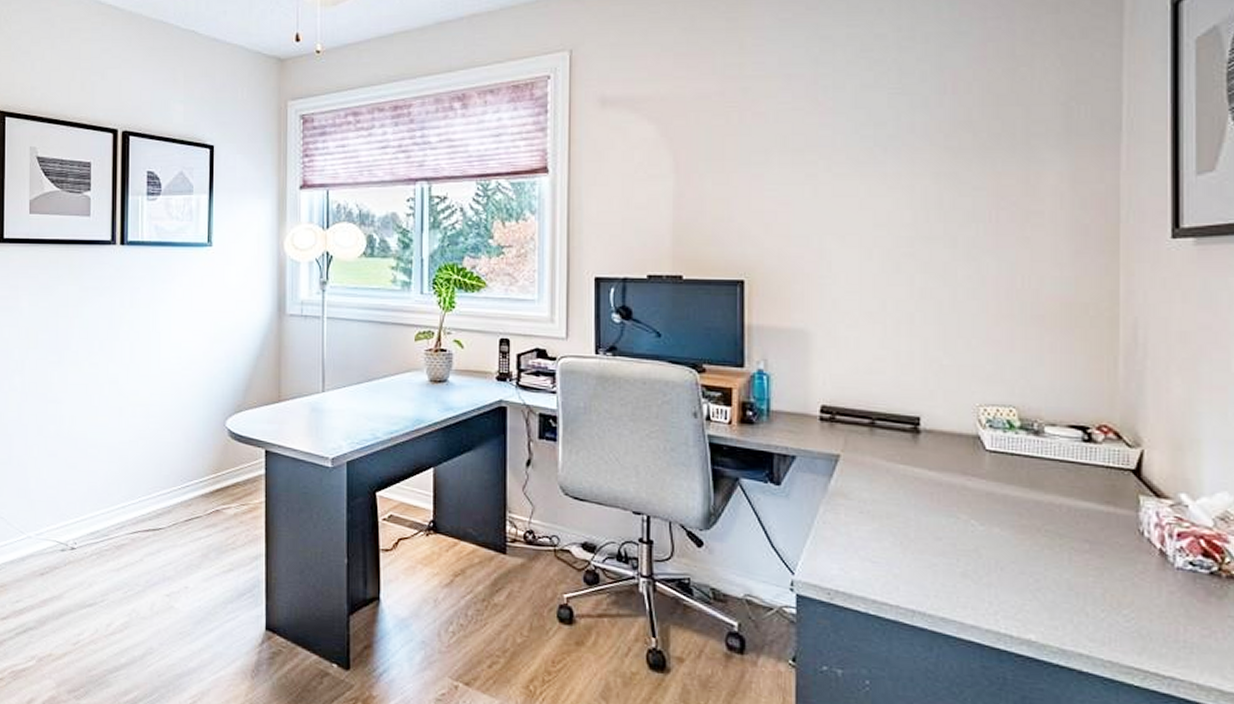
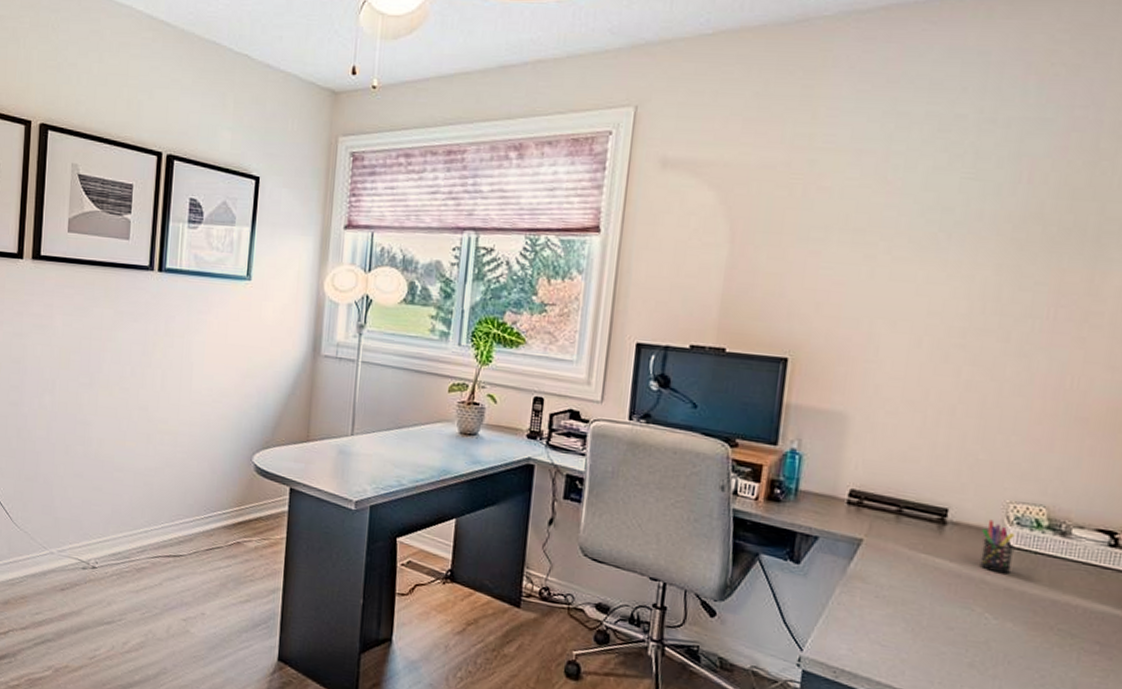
pen holder: none [955,424,989,479] -> present [980,519,1016,575]

